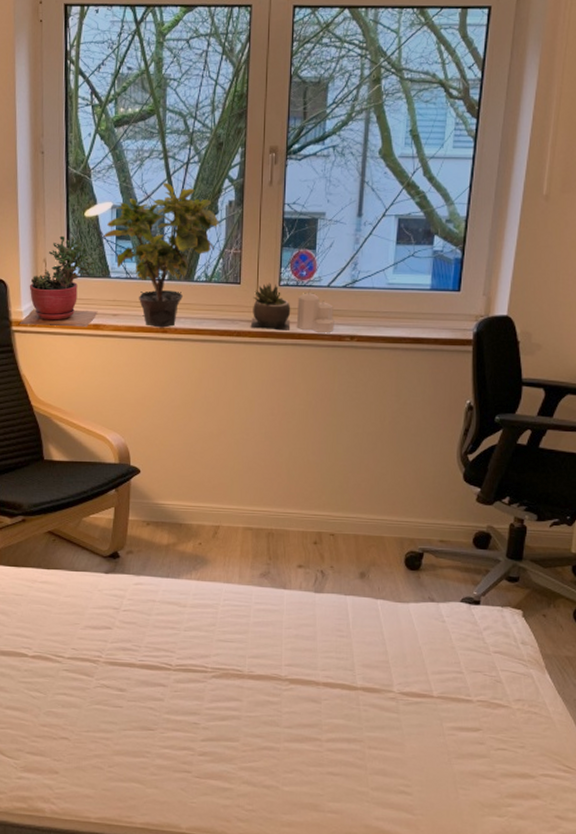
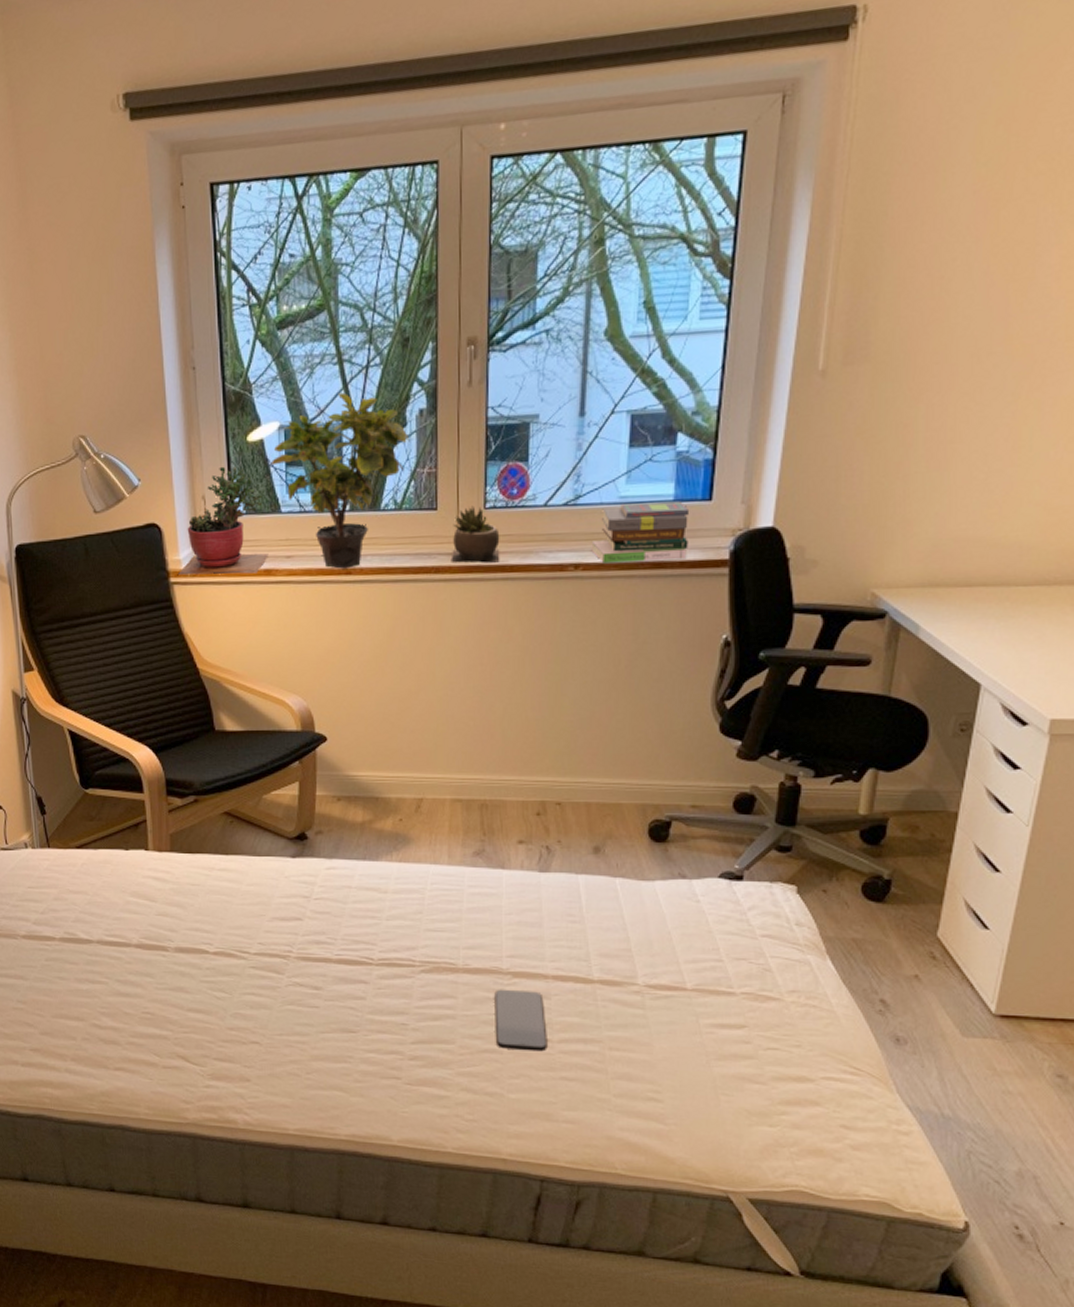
smartphone: none [273,693,317,749] -> present [494,989,547,1052]
candle: present [296,289,334,334] -> none [507,510,554,564]
books: none [364,290,443,337] -> present [591,501,690,564]

